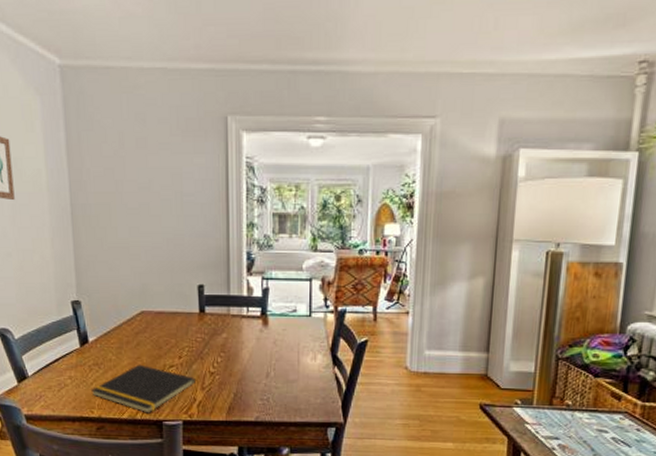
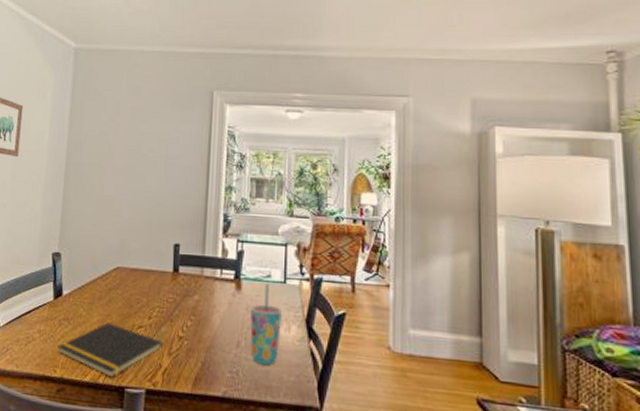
cup: none [278,318,308,391] -> present [250,283,282,366]

